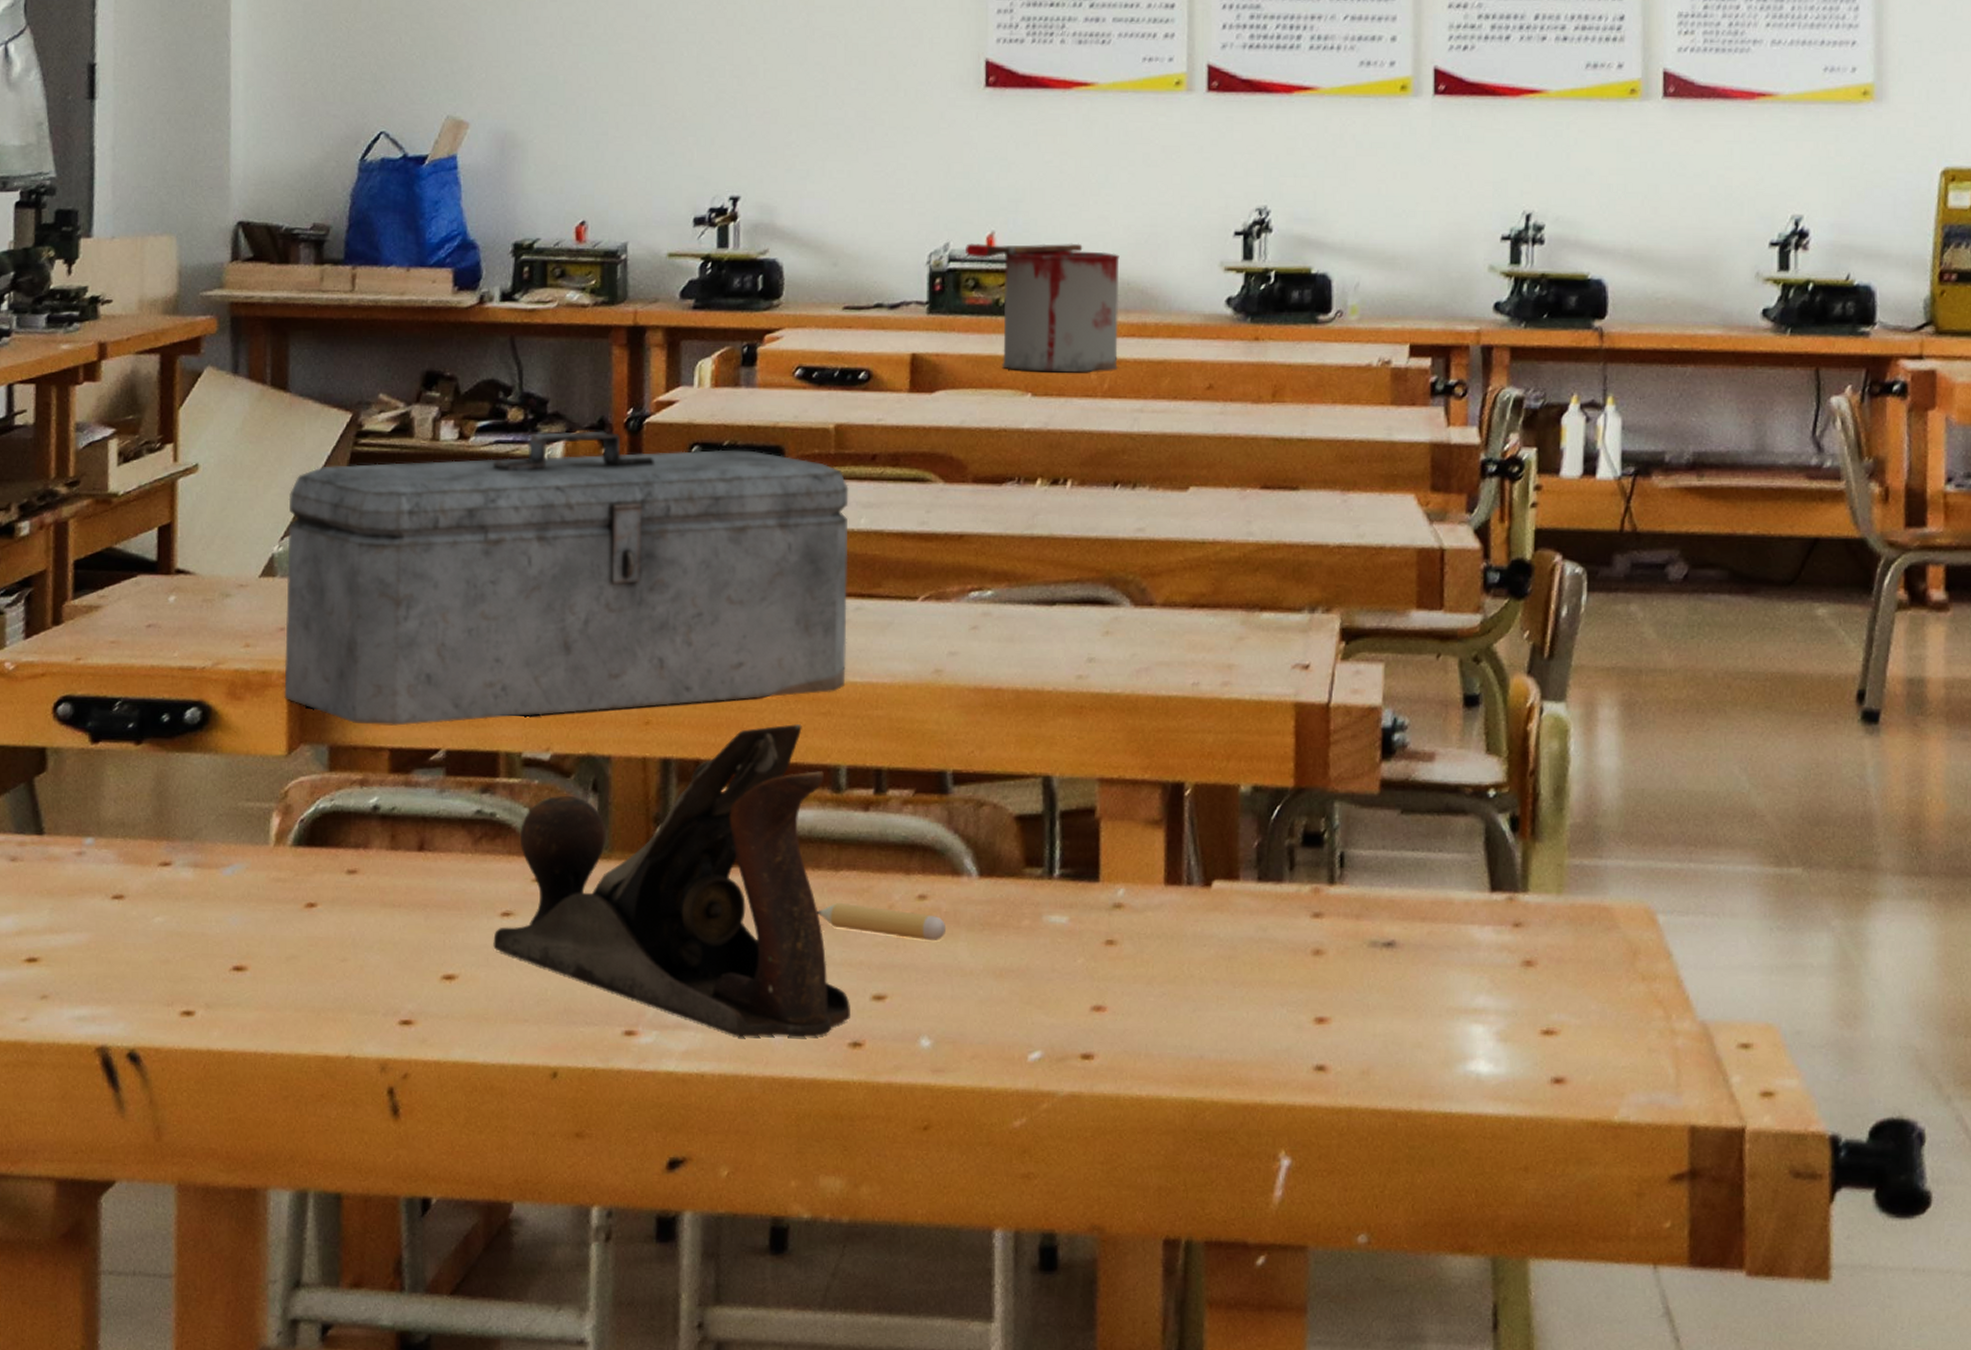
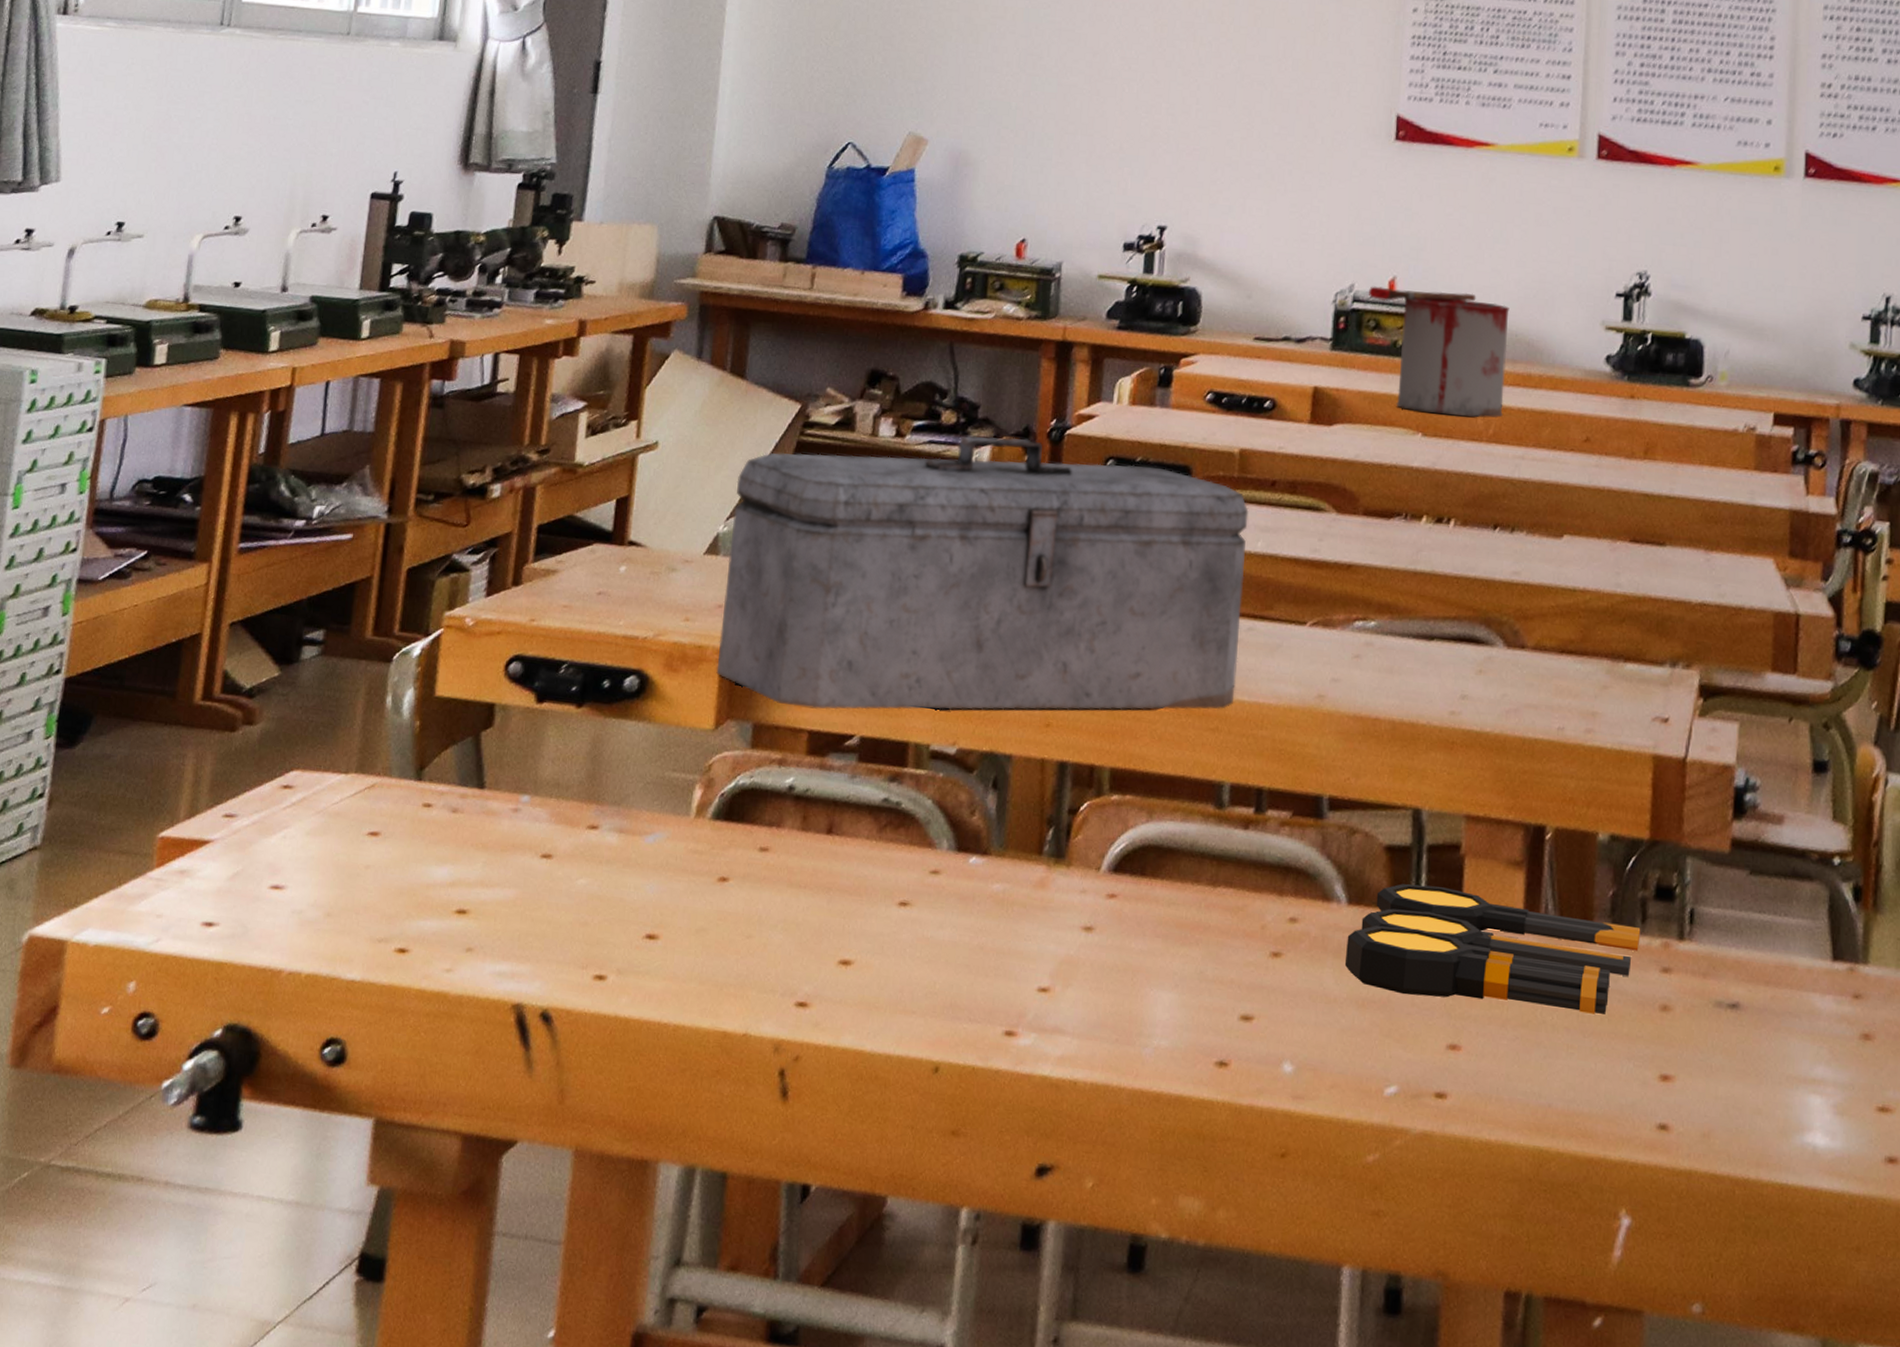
hand plane: present [493,724,850,1038] -> none [889,737,1219,1053]
pencil: present [817,903,947,942] -> none [1194,919,1314,966]
clamp: none [979,851,1289,964] -> present [1344,884,1641,1014]

